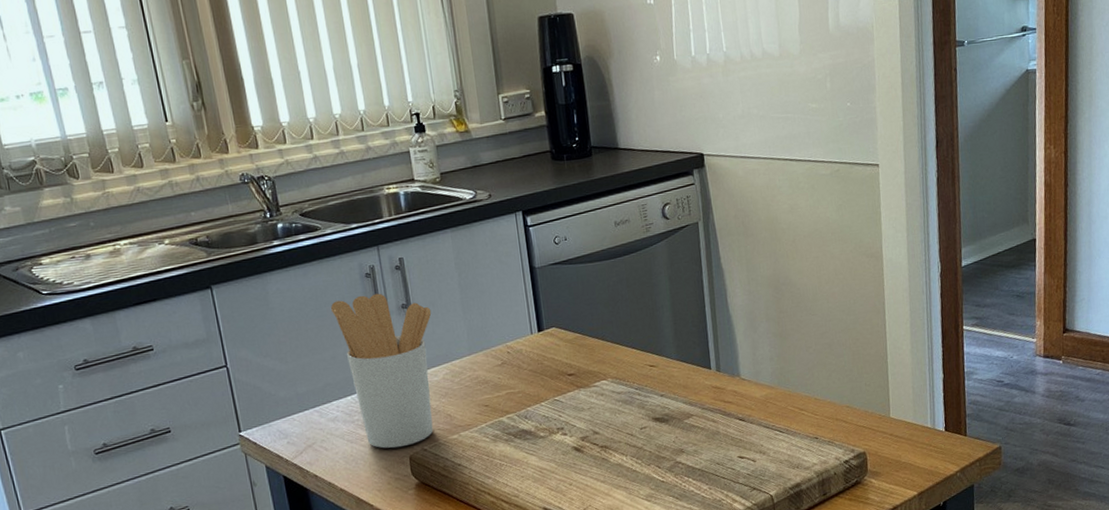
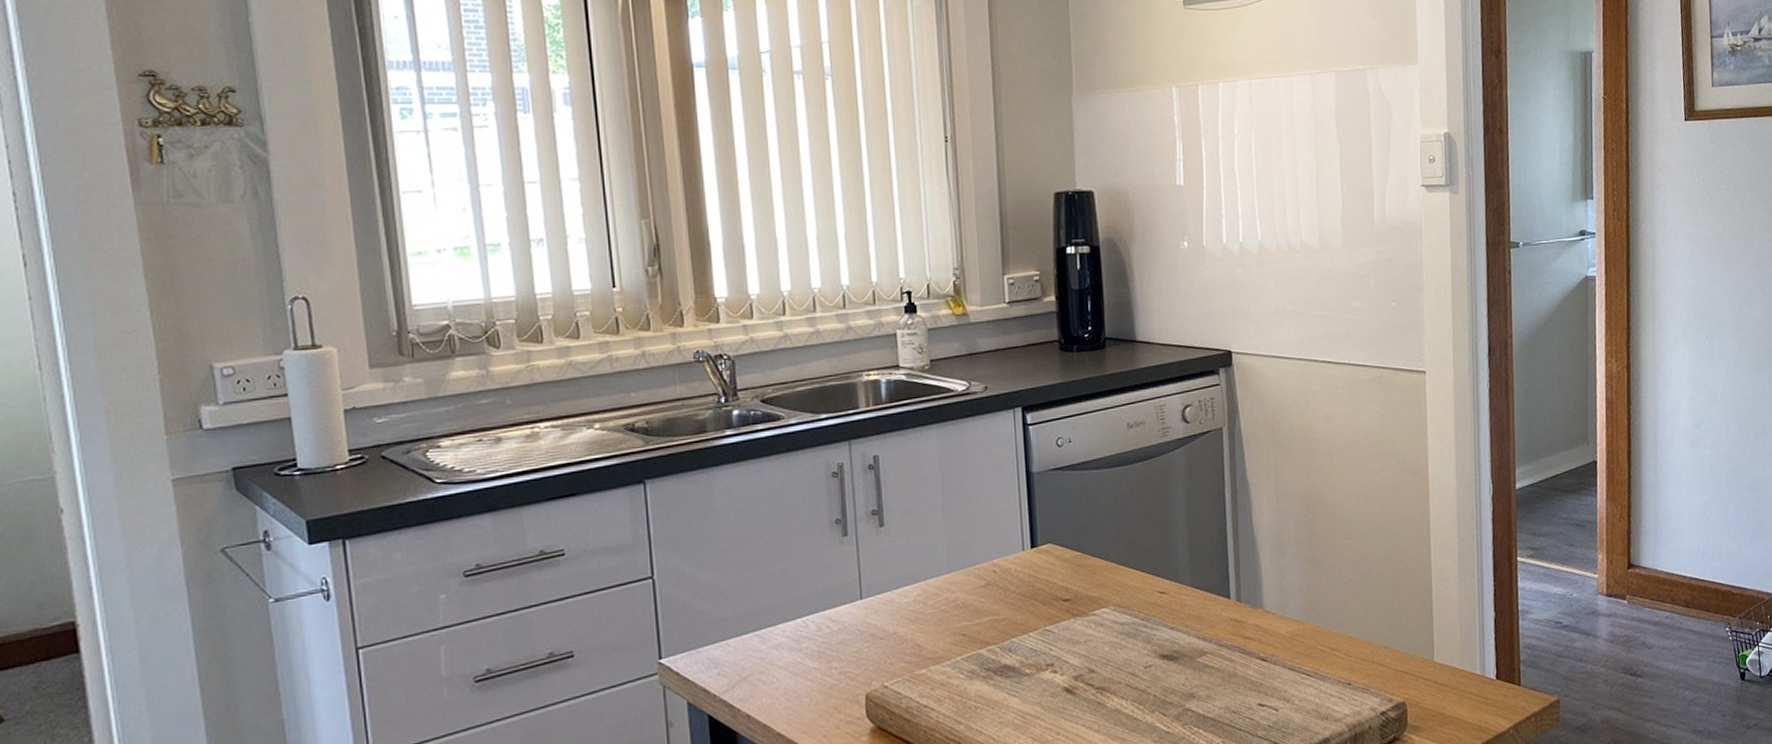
utensil holder: present [330,293,433,449] -> none [786,496,907,684]

